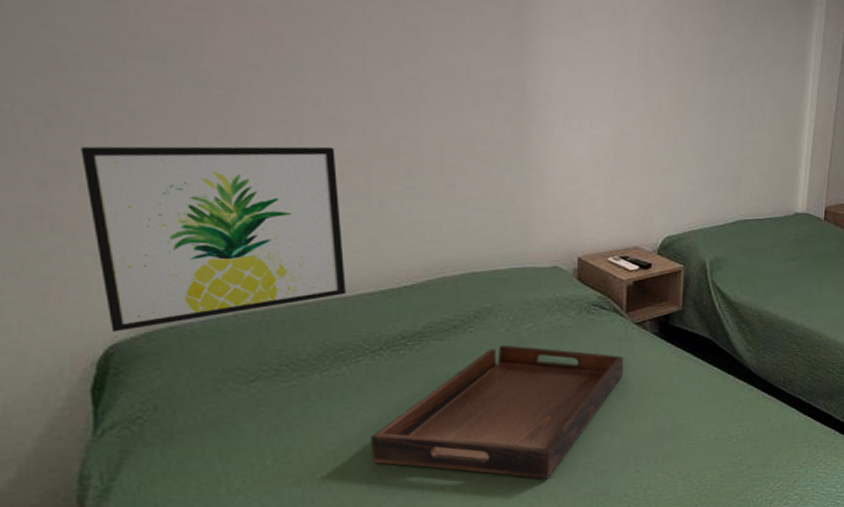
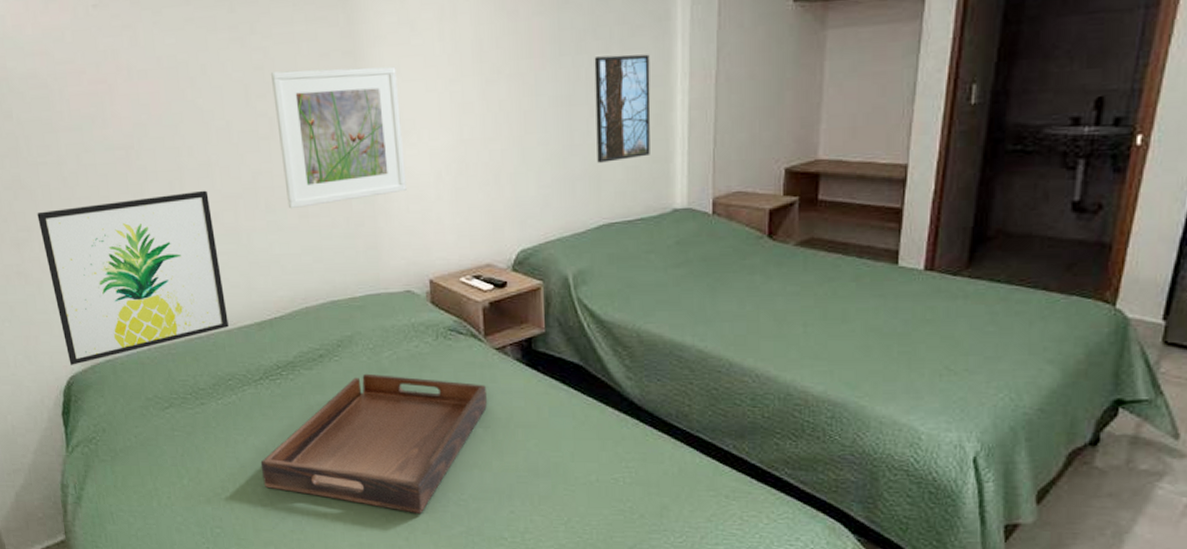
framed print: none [425,38,564,178] -> present [270,66,407,209]
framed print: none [739,80,788,169] -> present [594,54,651,163]

